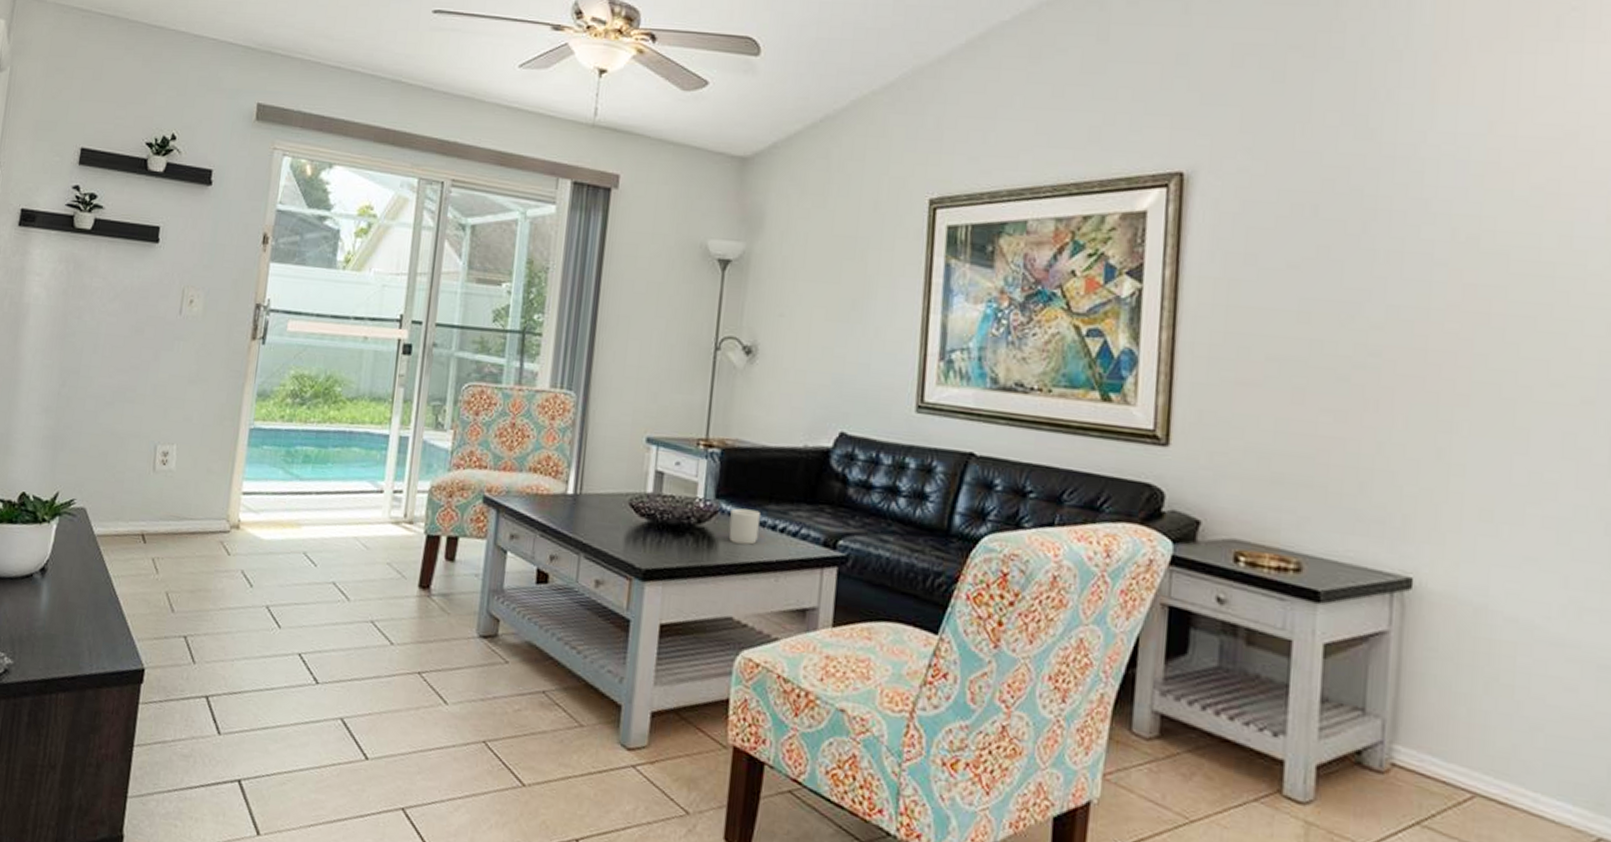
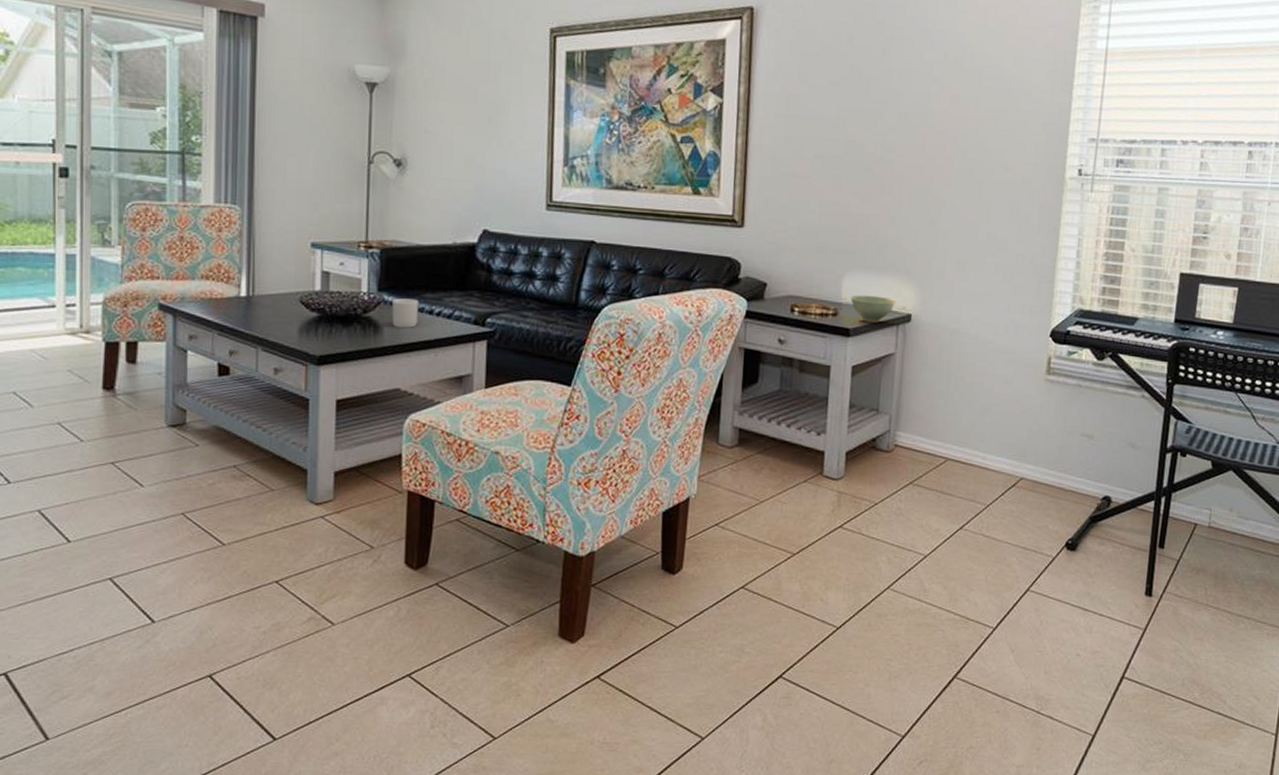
bowl: none [1320,545,1387,586] -> present [850,295,895,323]

